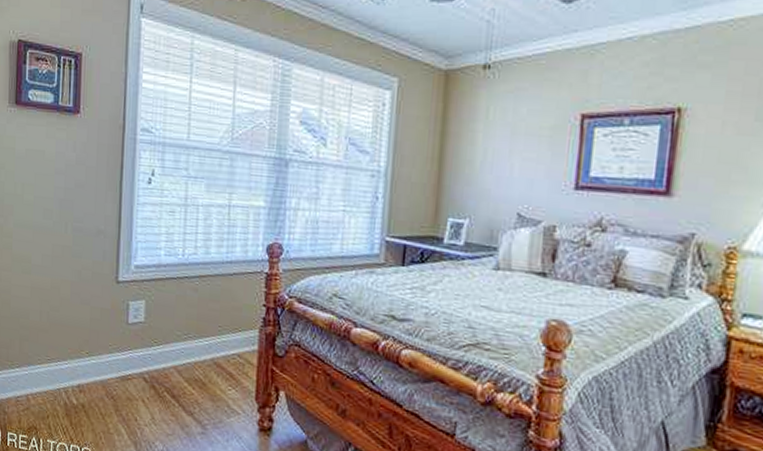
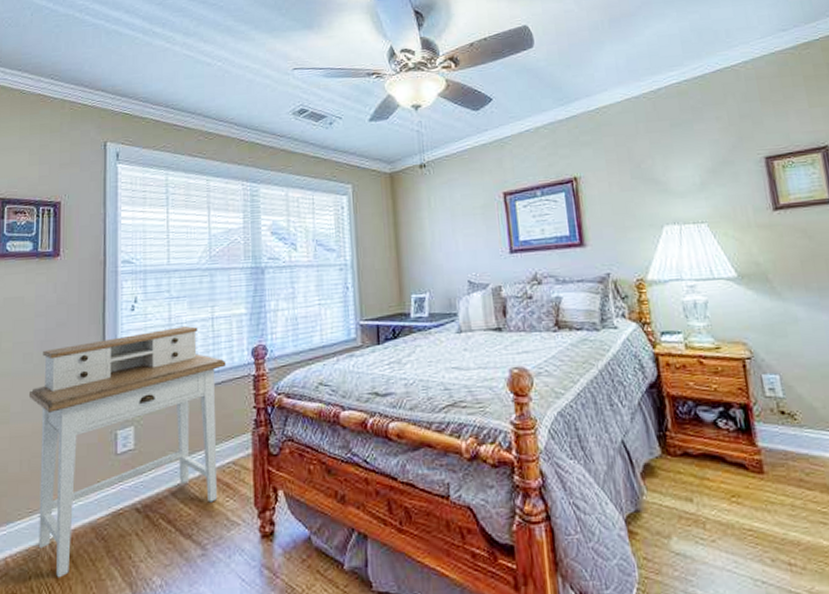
desk: none [48,208,240,423] -> present [28,326,227,578]

